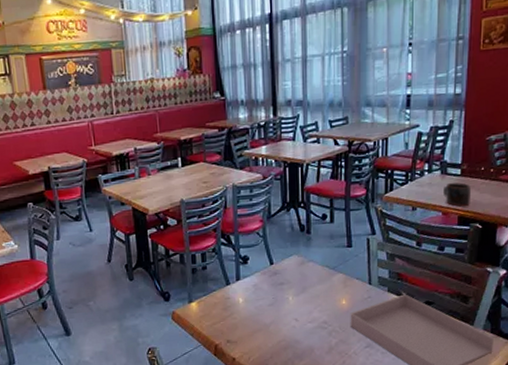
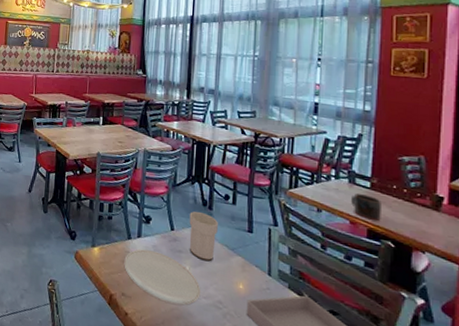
plate: none [225,290,306,338] -> present [124,249,201,306]
cup: none [288,238,317,287] -> present [189,211,218,262]

